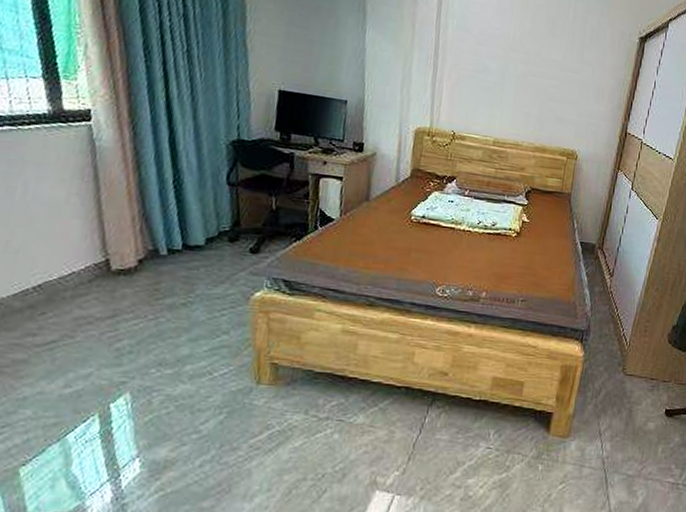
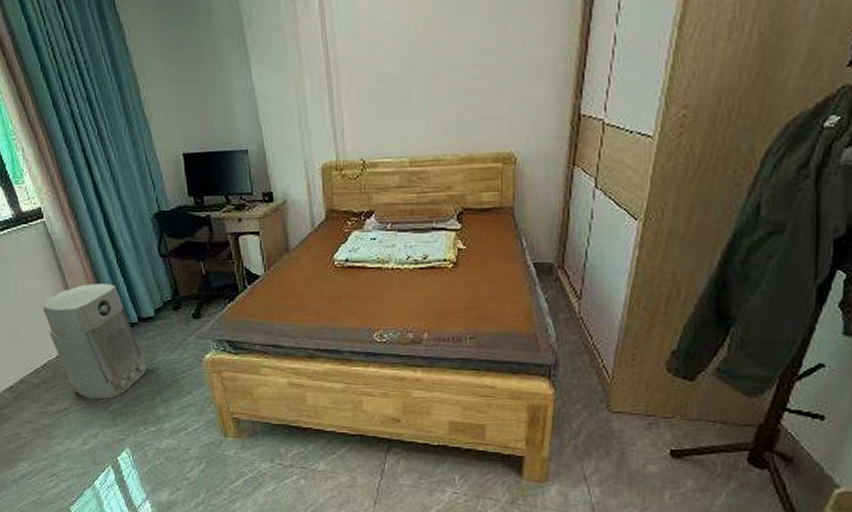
air purifier: none [56,200,181,333] -> present [42,283,148,399]

